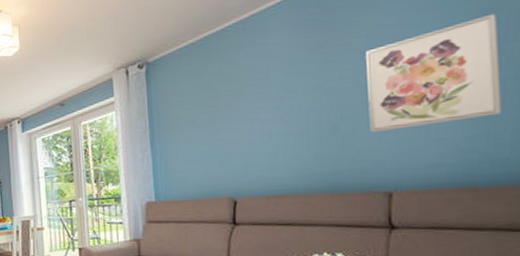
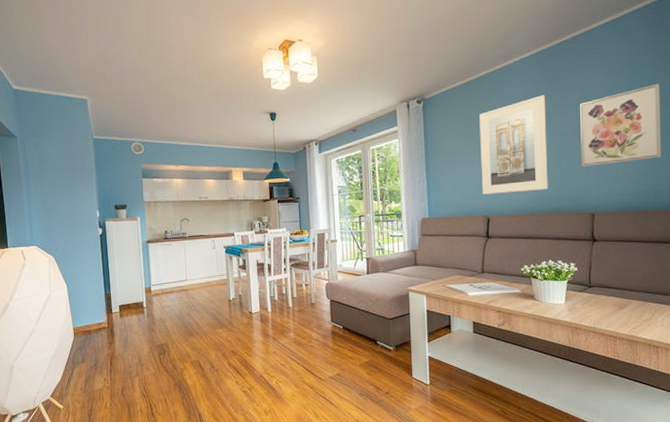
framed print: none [220,44,320,172] -> present [479,95,548,195]

